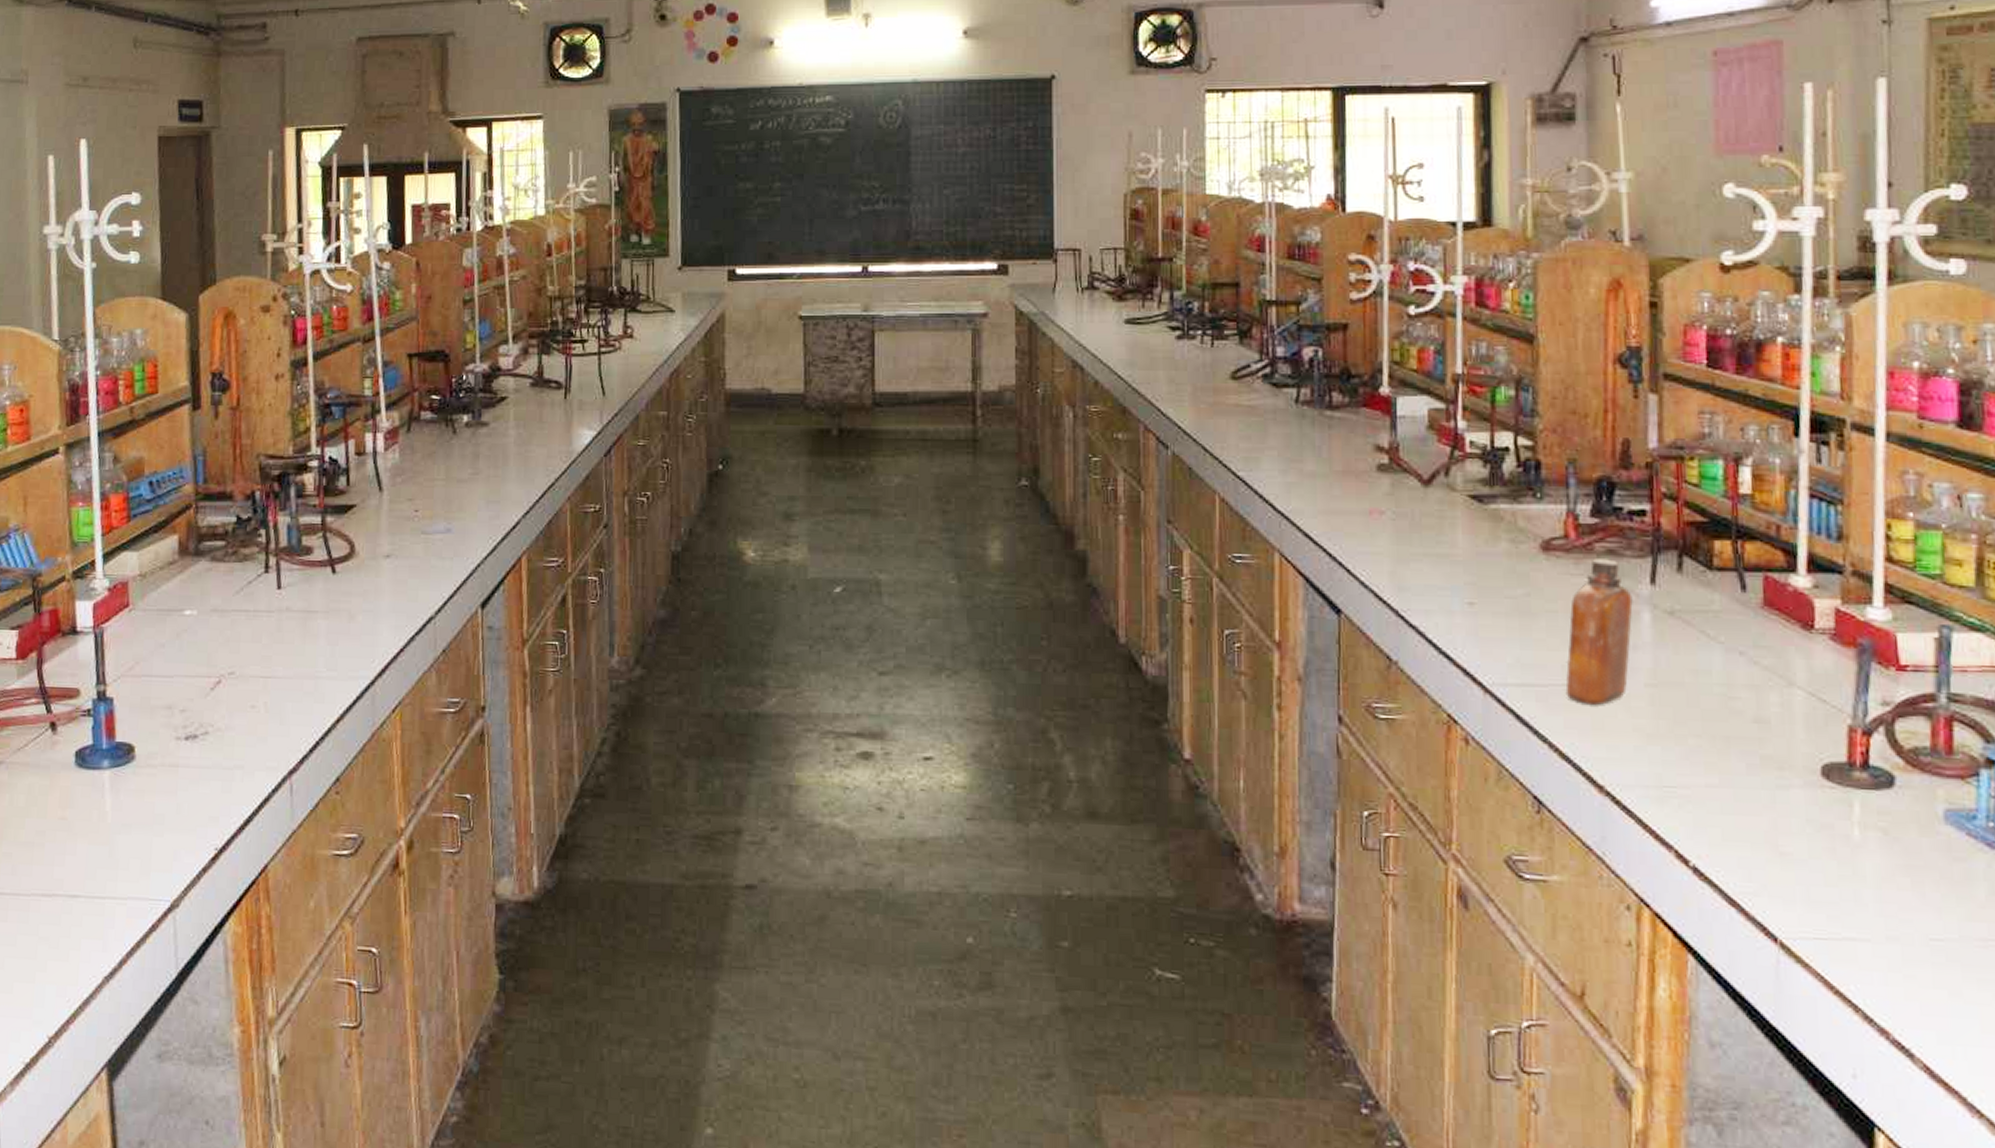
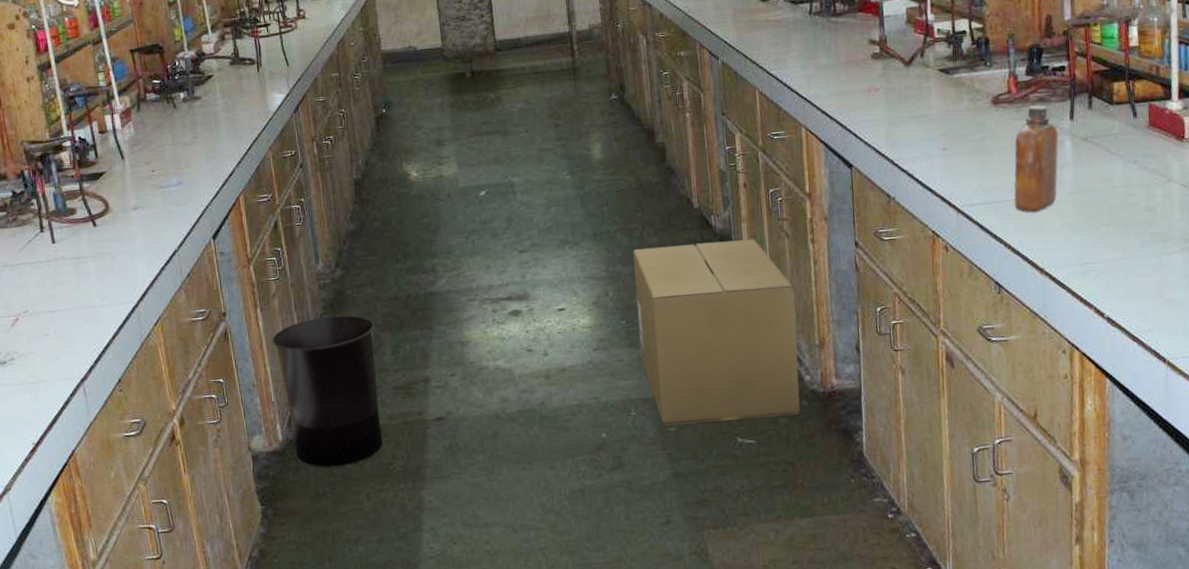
waste bin: none [541,728,677,934] -> present [272,315,383,467]
box: none [1030,688,1249,947] -> present [633,239,801,425]

